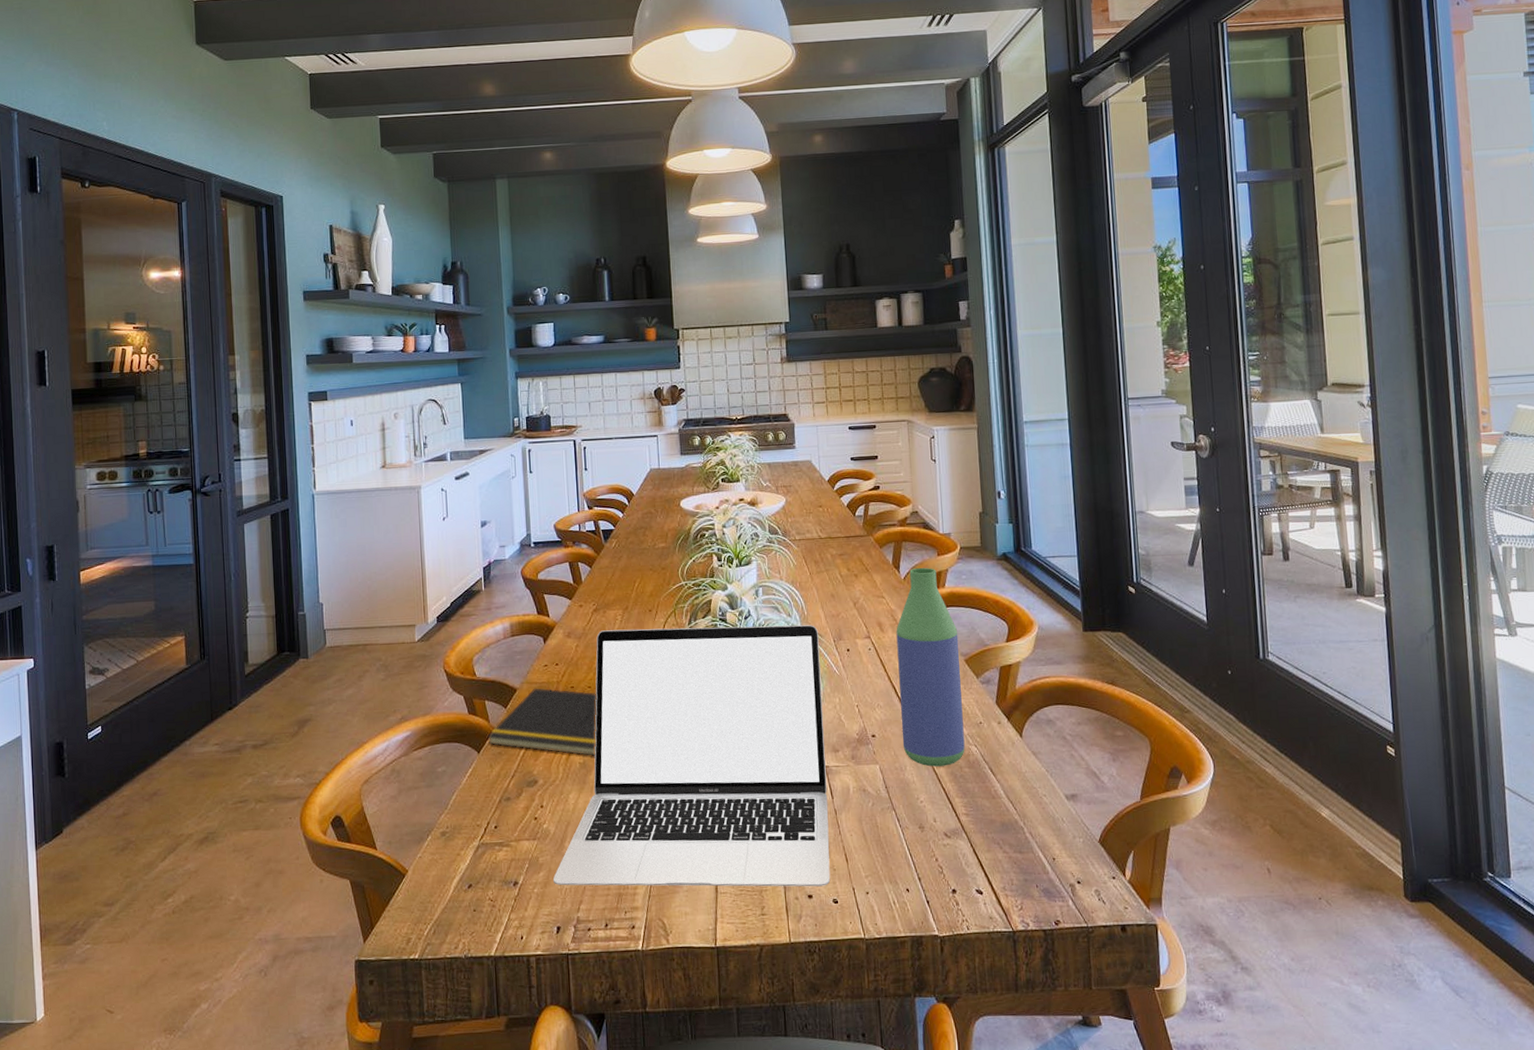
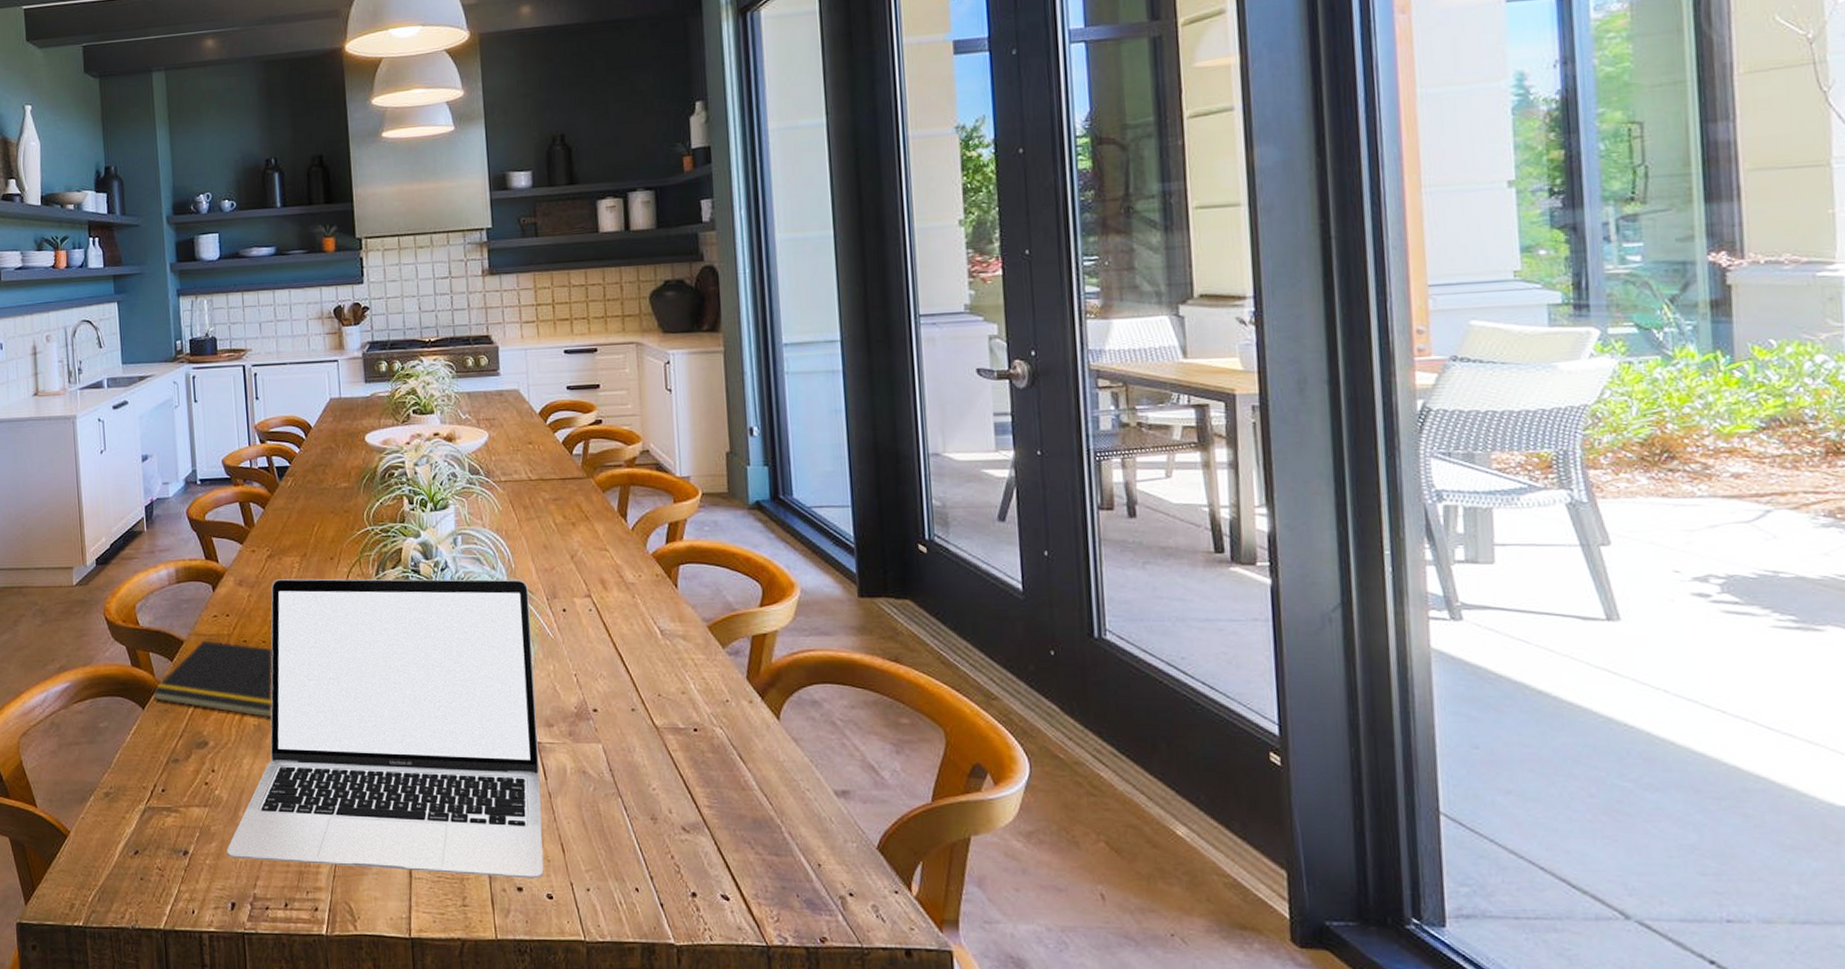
bottle: present [896,567,965,767] -> none [622,516,708,749]

